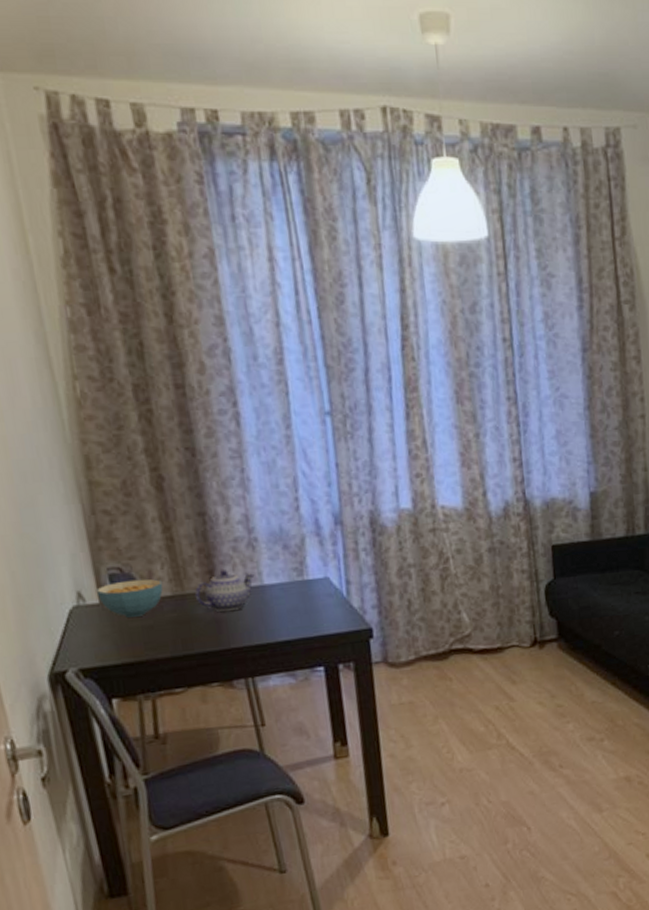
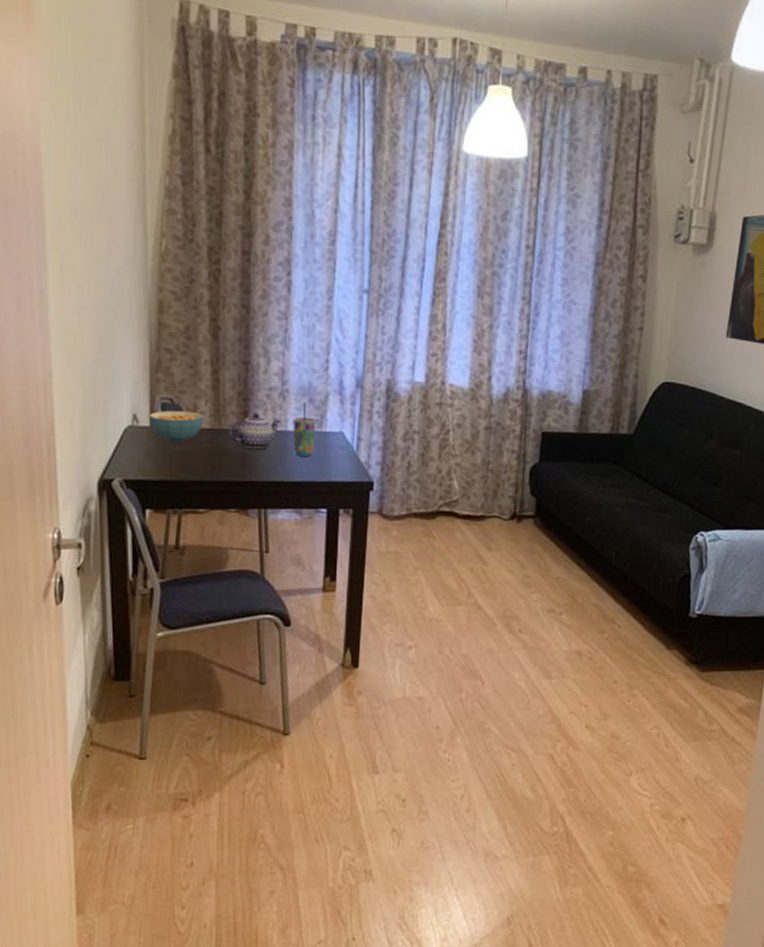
cup: none [268,549,298,612] -> present [293,402,316,457]

